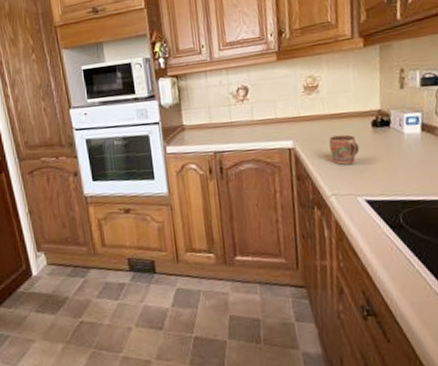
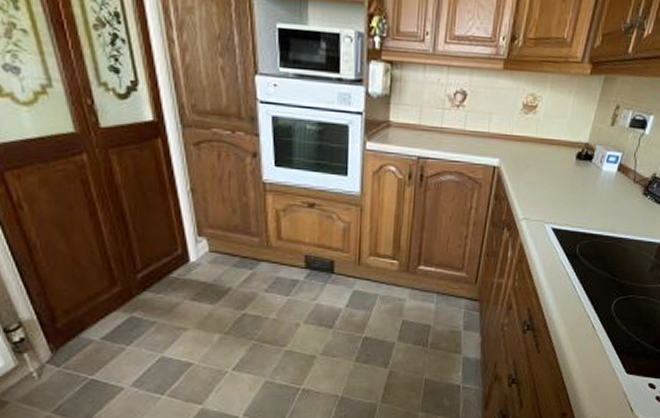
mug: present [329,134,360,165] -> none [531,161,560,191]

